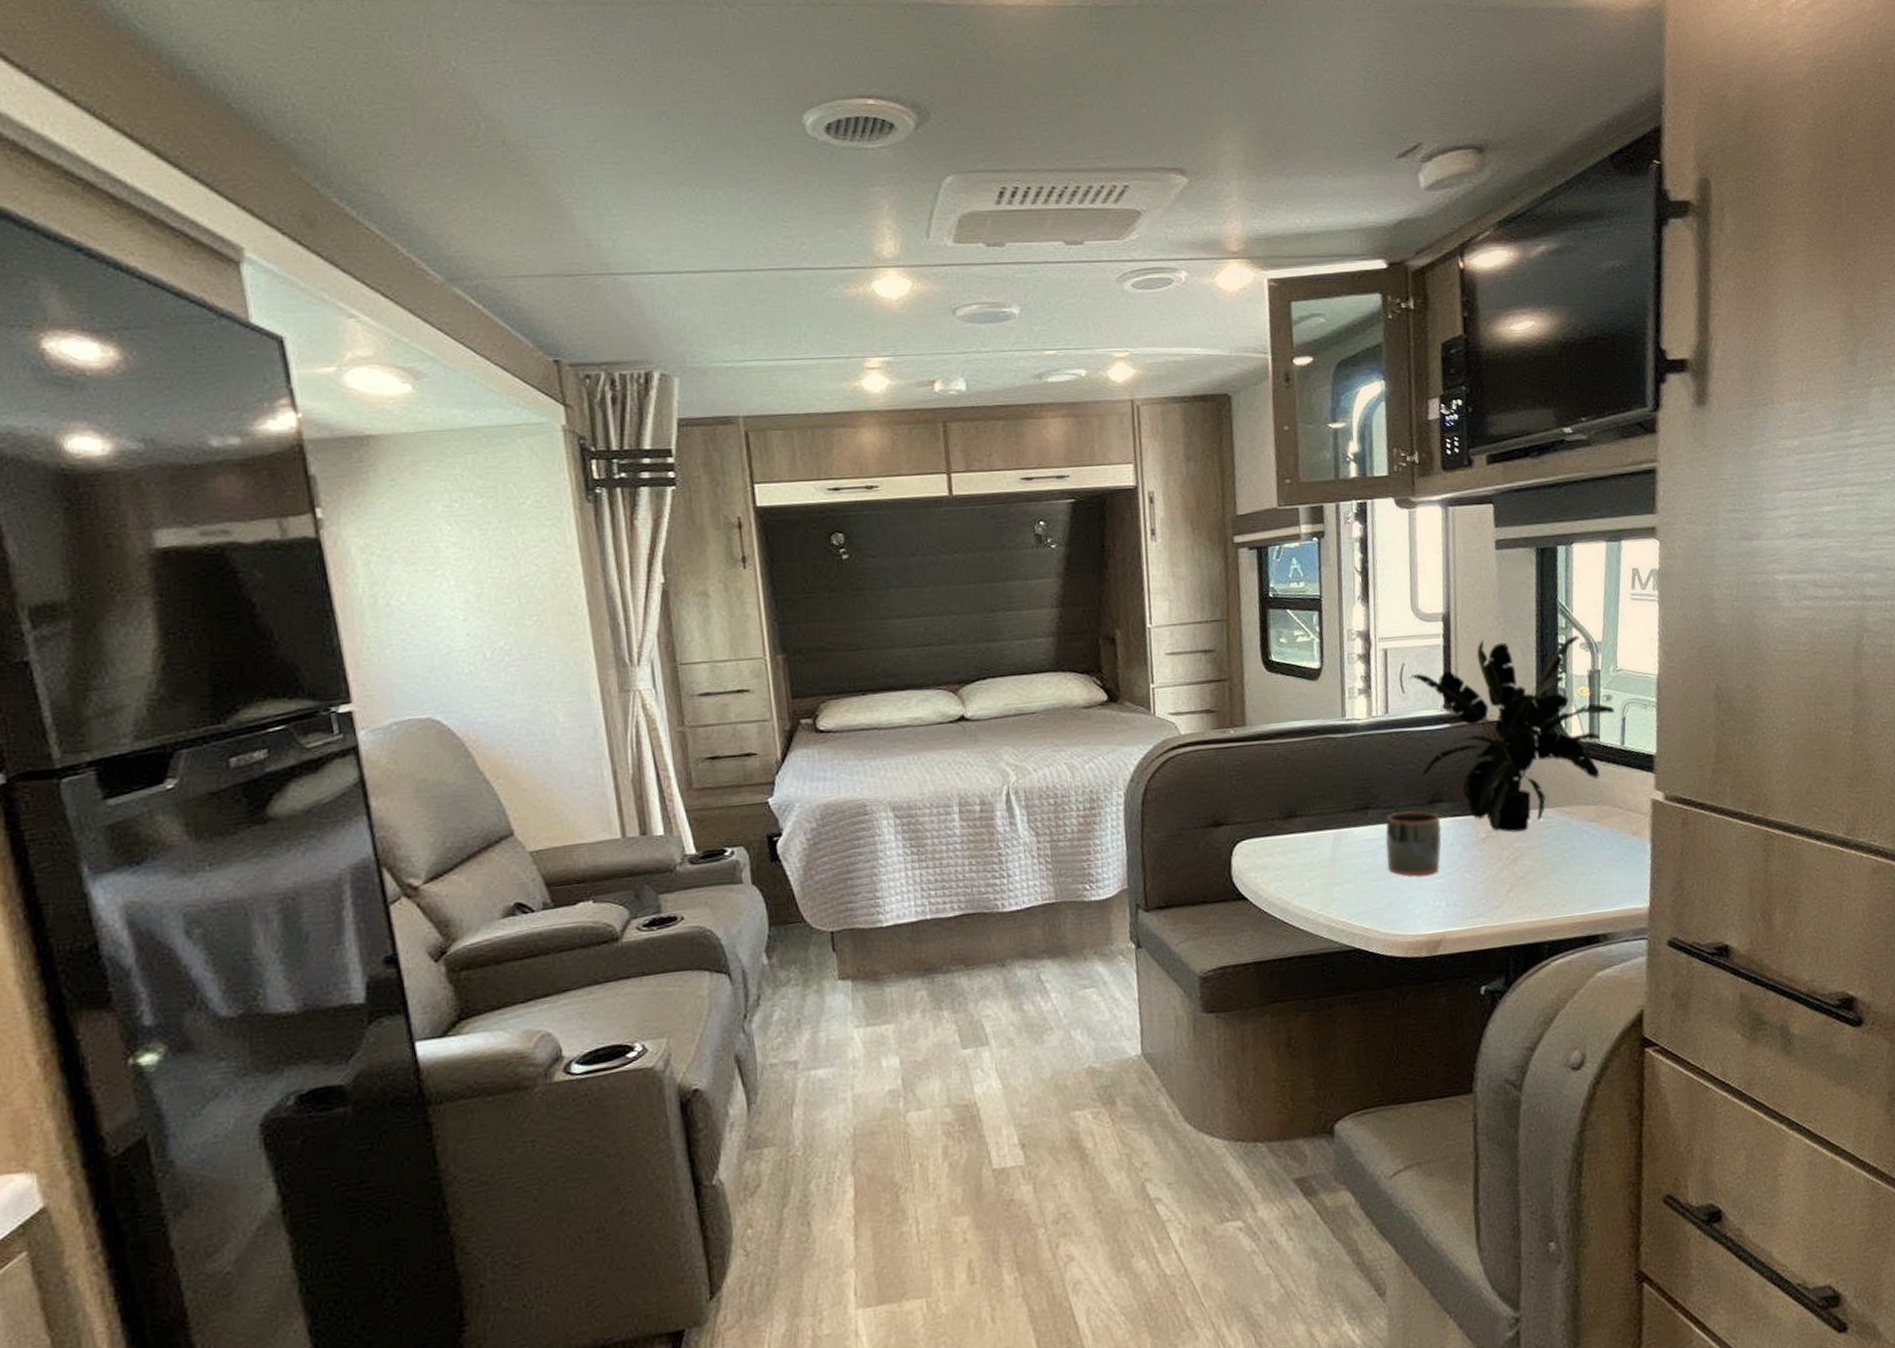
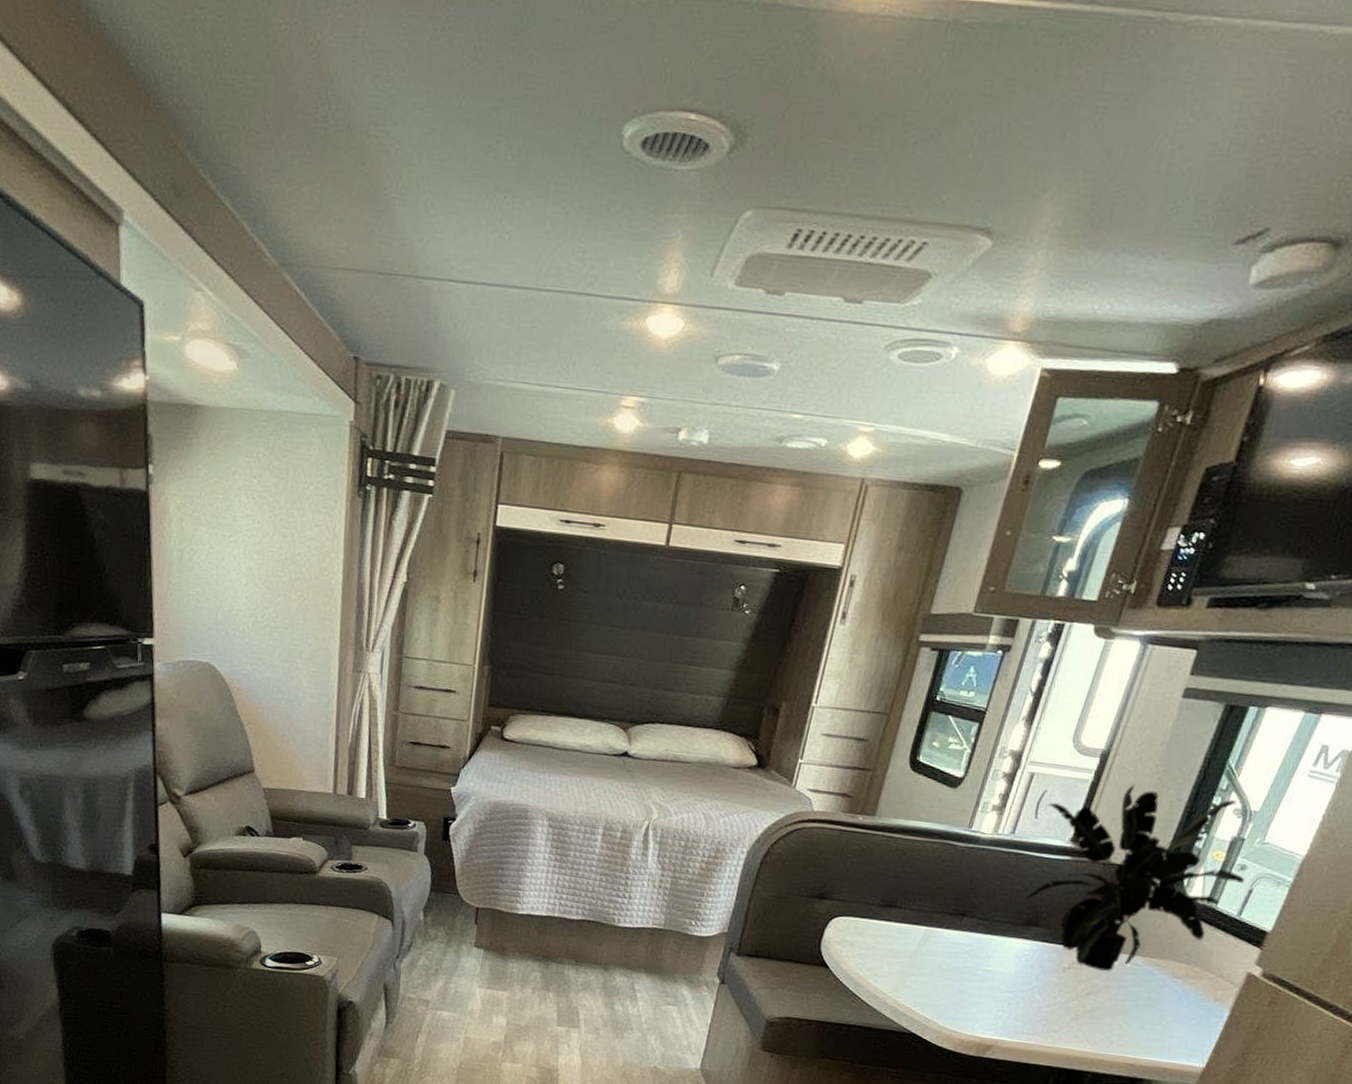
mug: present [1385,810,1442,877] -> none [965,924,1030,987]

